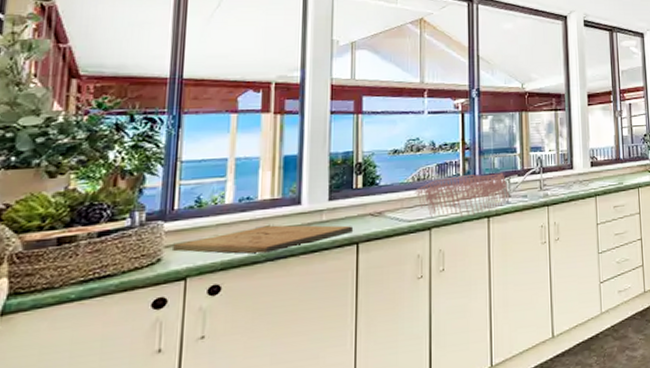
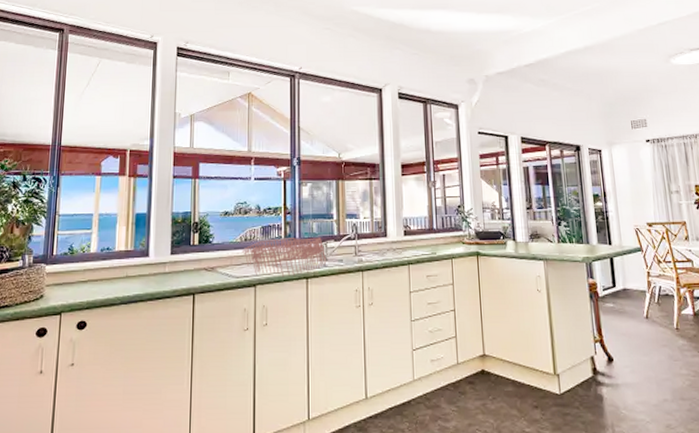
cutting board: present [173,225,354,255] -> none [52,273,191,298]

